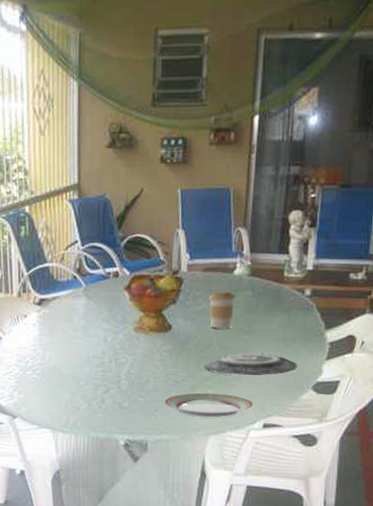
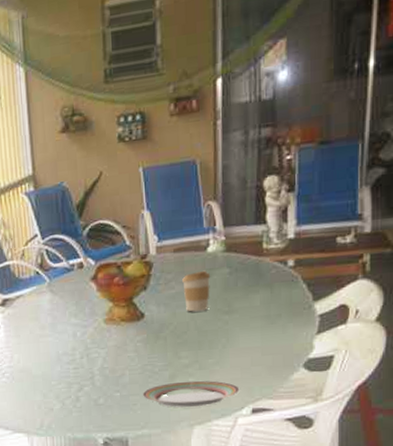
plate: present [204,353,297,376] -> none [183,333,285,360]

